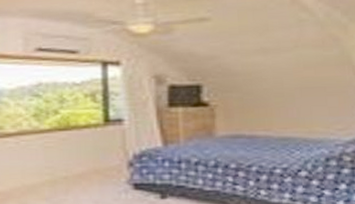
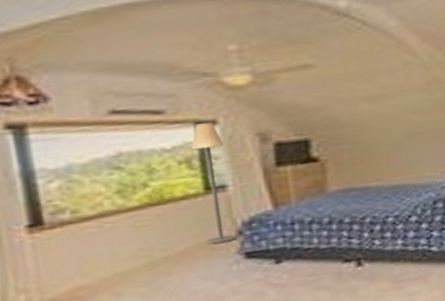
floor lamp: none [96,63,129,172] -> present [191,122,238,245]

